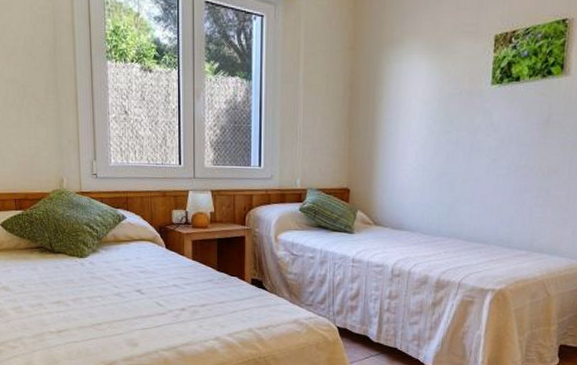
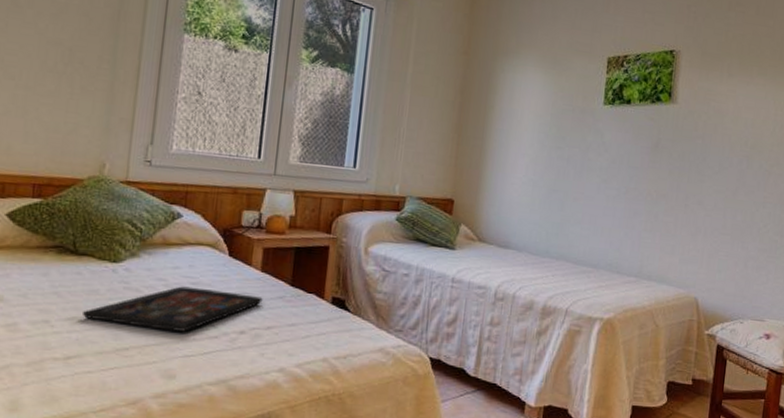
decorative tray: none [64,274,196,310] -> present [81,286,263,332]

